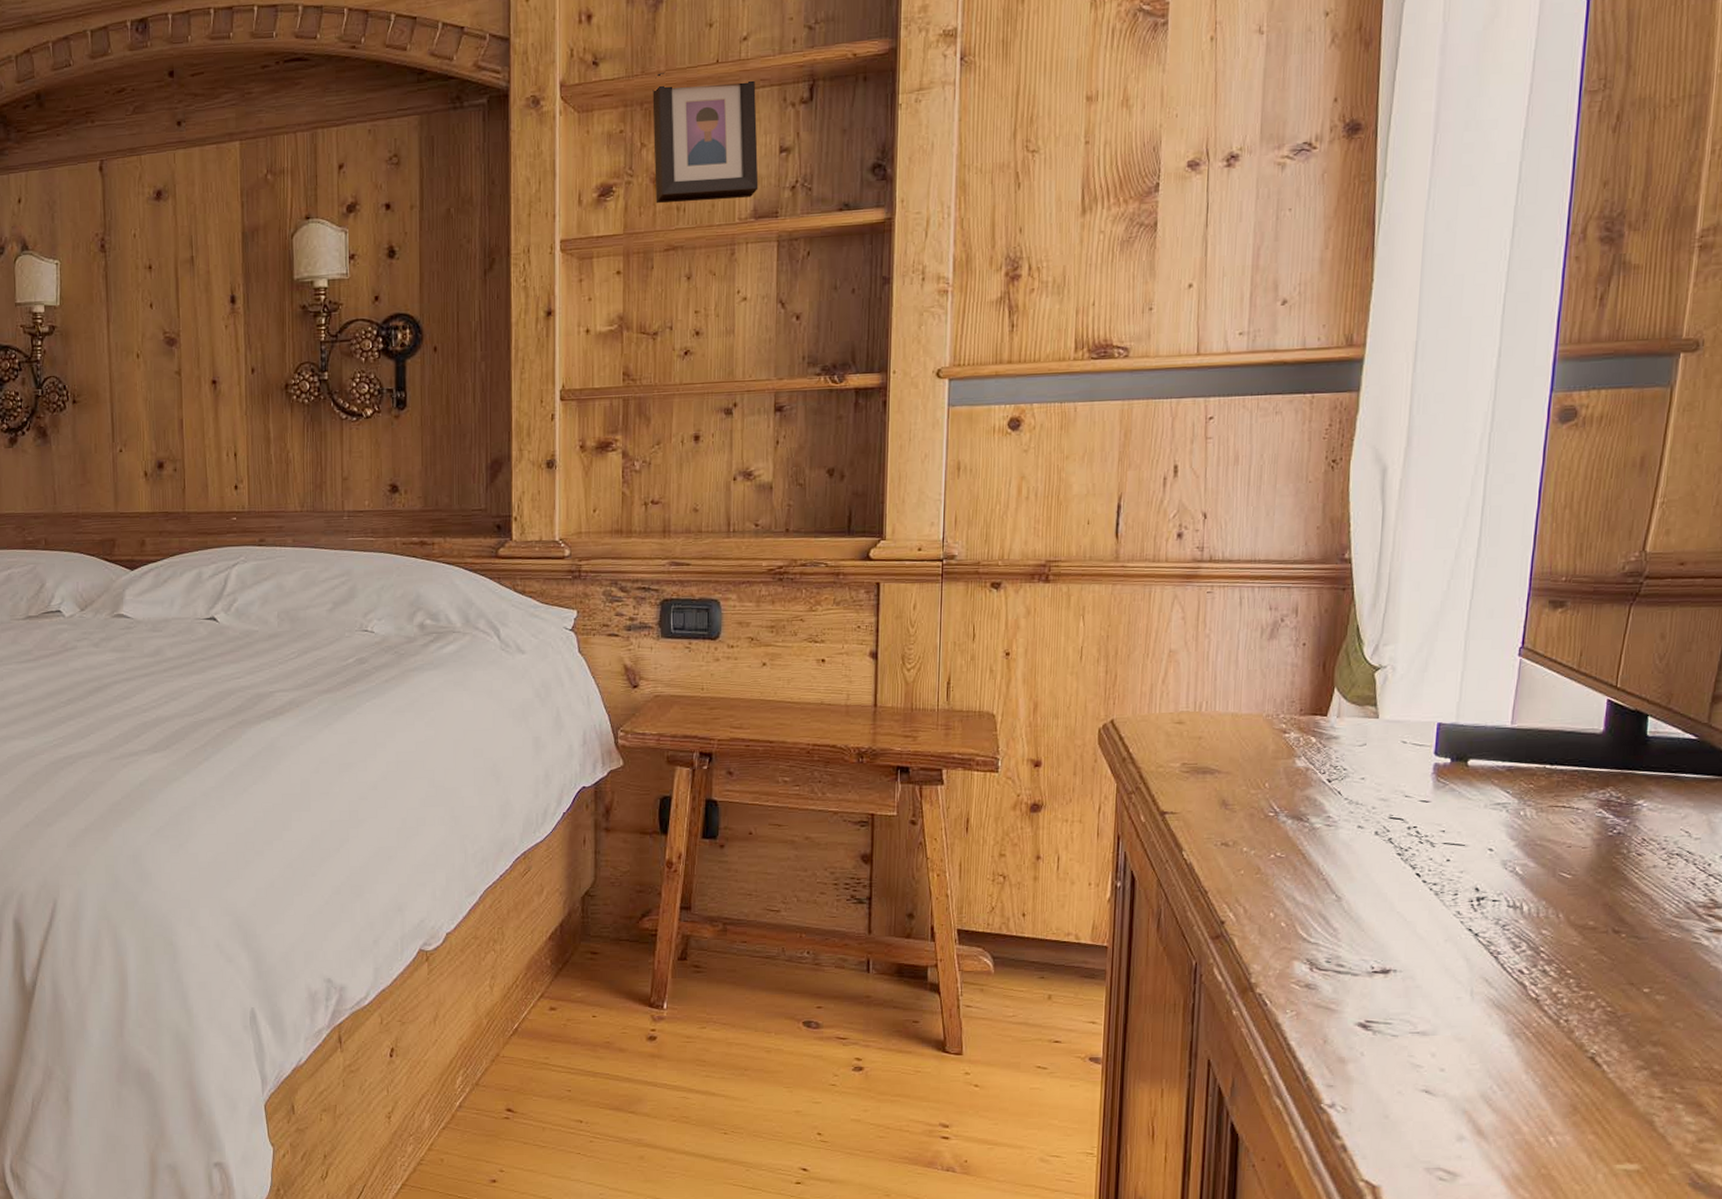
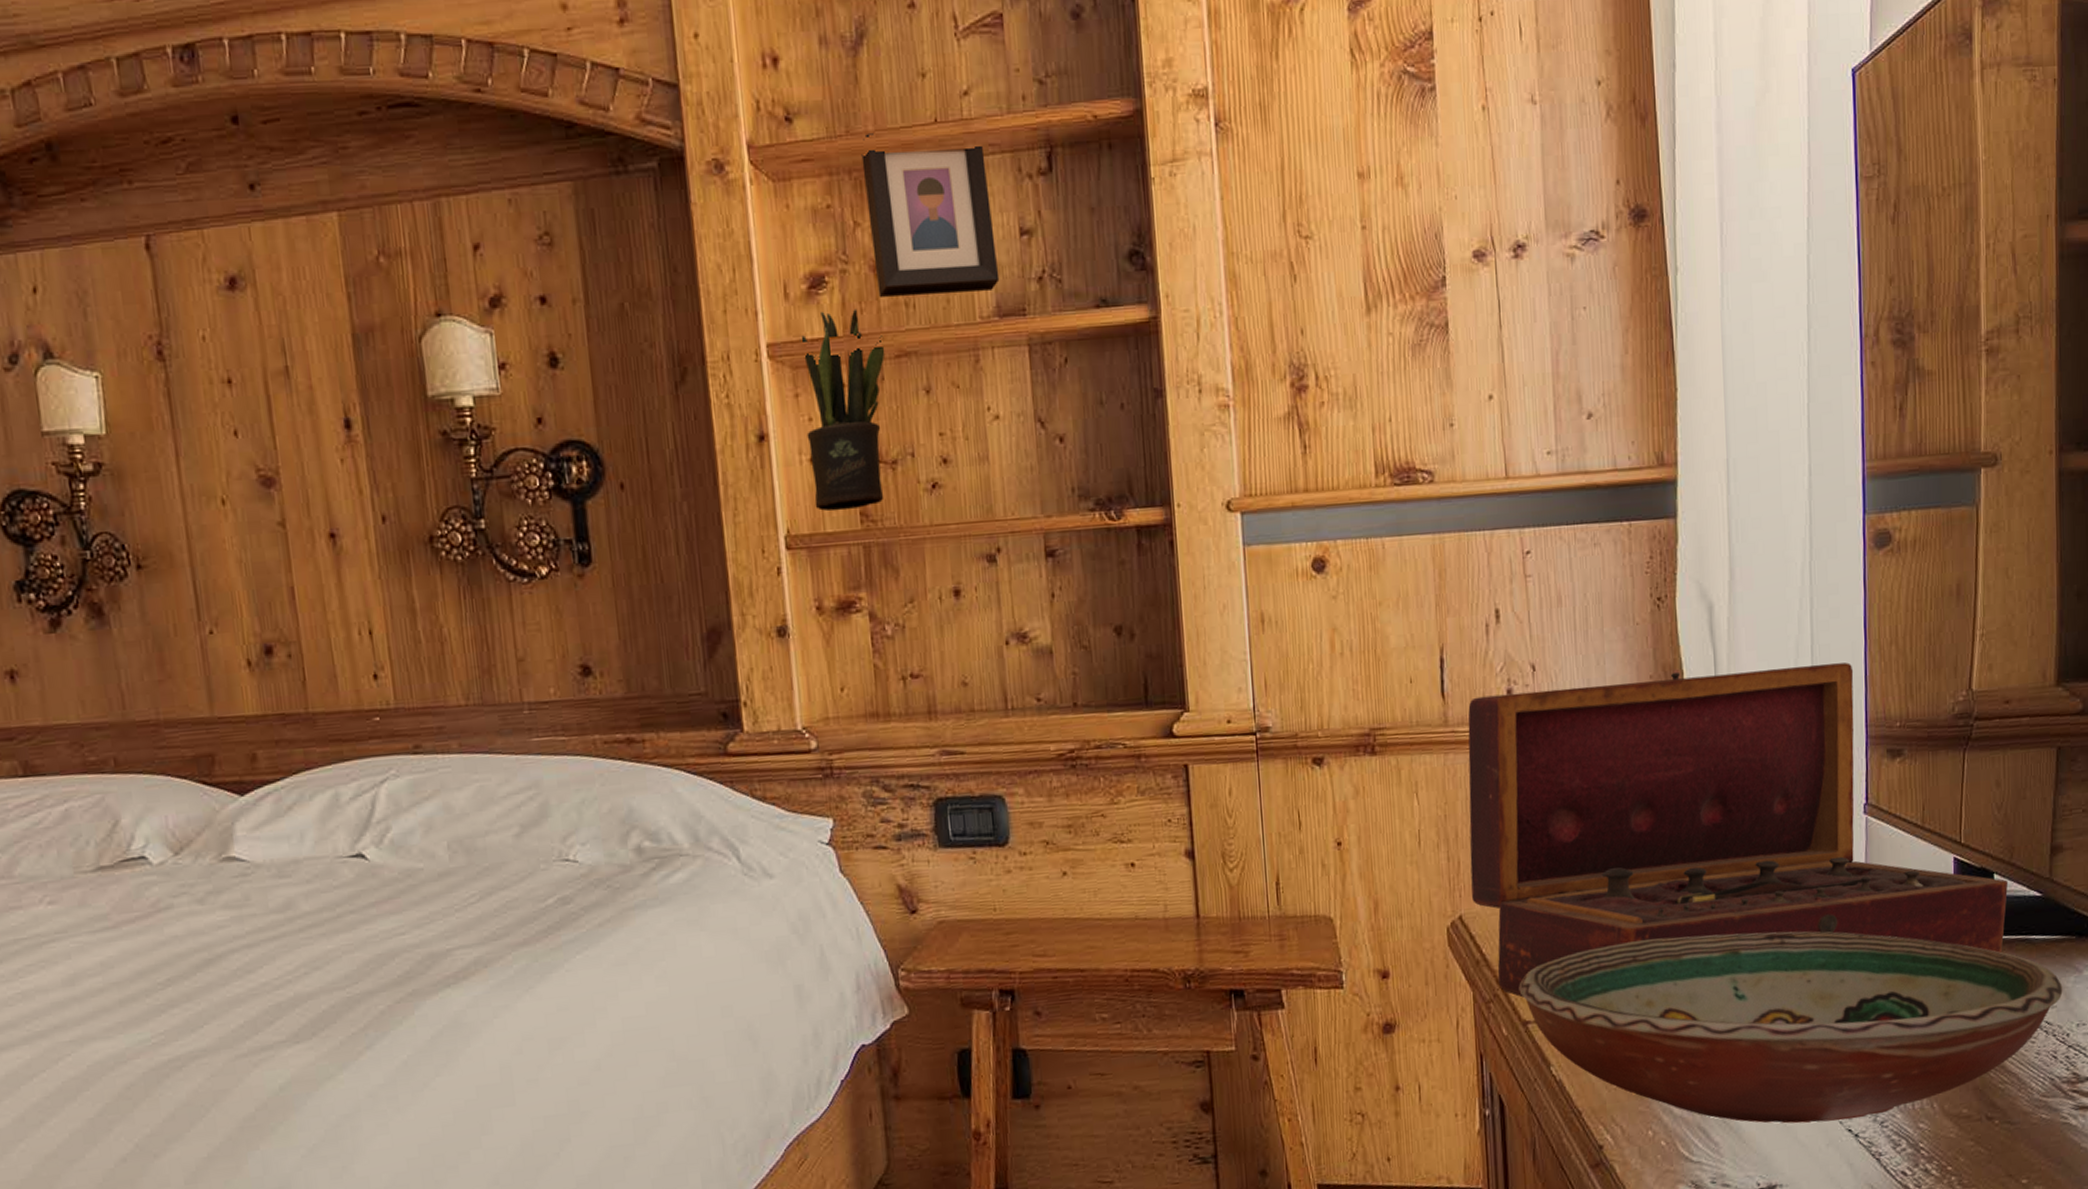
potted plant: none [586,212,657,372] -> present [799,309,885,512]
wooden box: none [1124,522,1662,792] -> present [1468,662,2008,998]
decorative bowl: none [1160,751,1710,921] -> present [1519,931,2063,1124]

